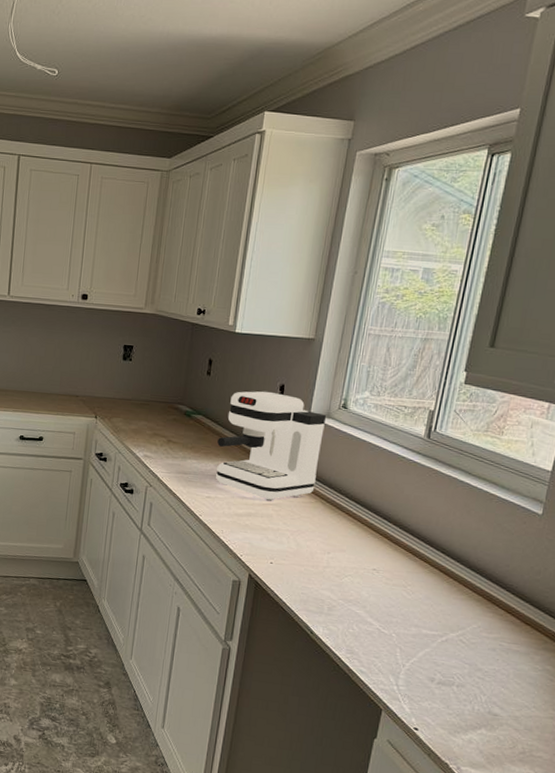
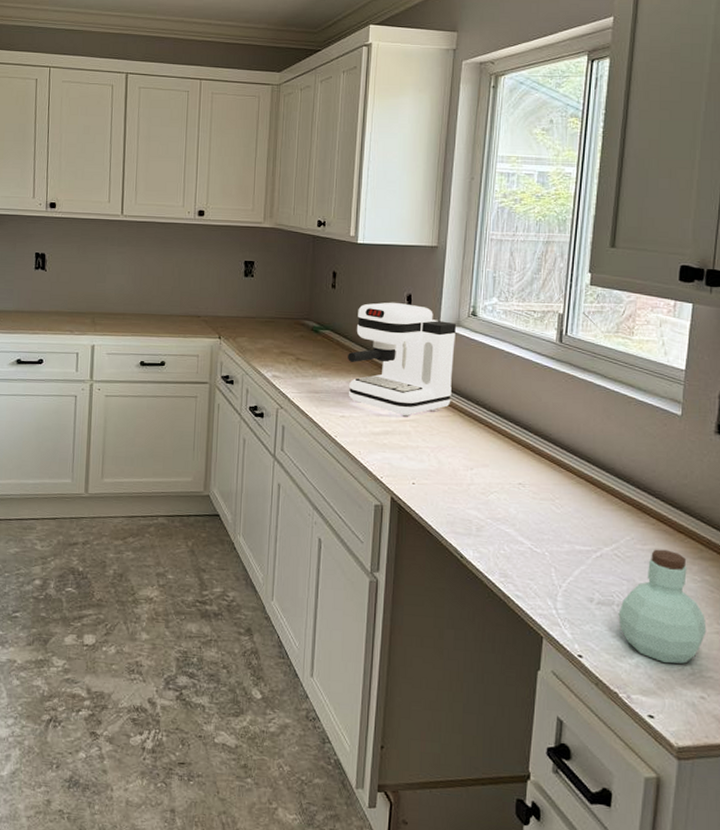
jar: none [456,638,542,743] -> present [618,549,707,664]

